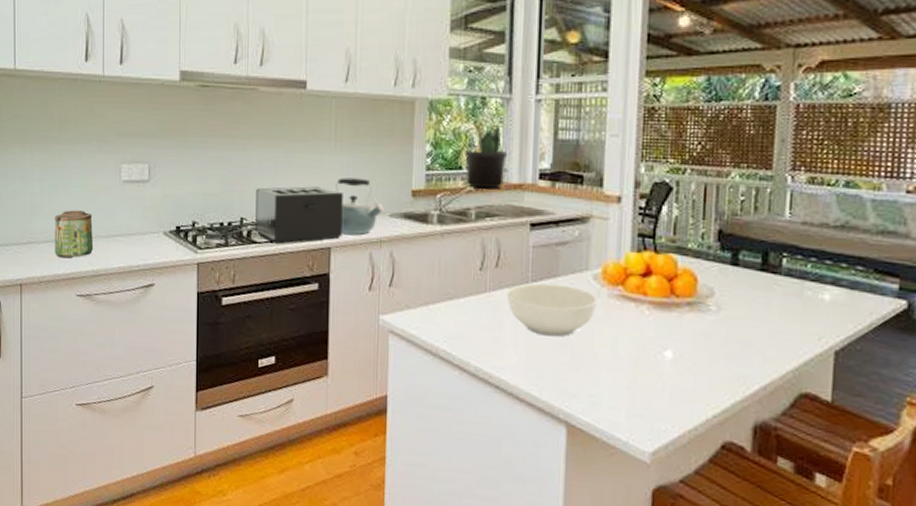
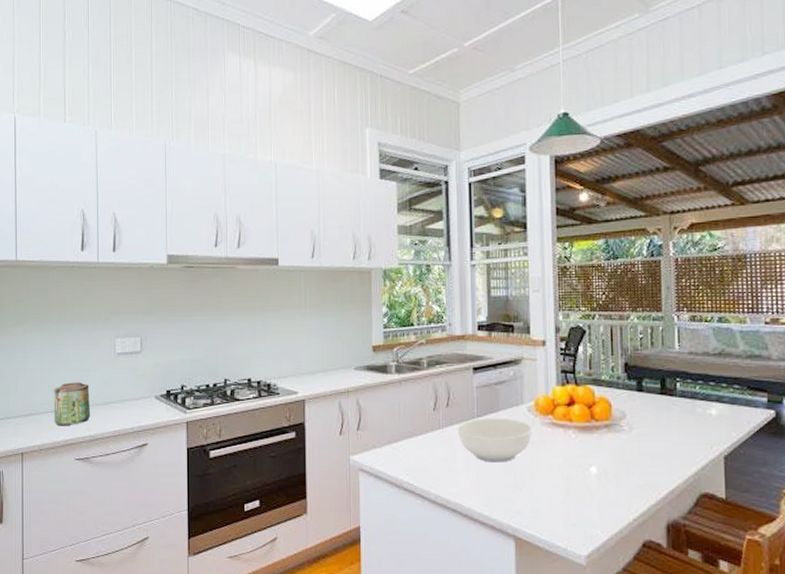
toaster: present [255,186,343,245] -> none [237,348,314,401]
kettle: present [335,177,385,235] -> none [306,338,351,388]
planter: present [465,122,507,189] -> none [415,285,450,341]

